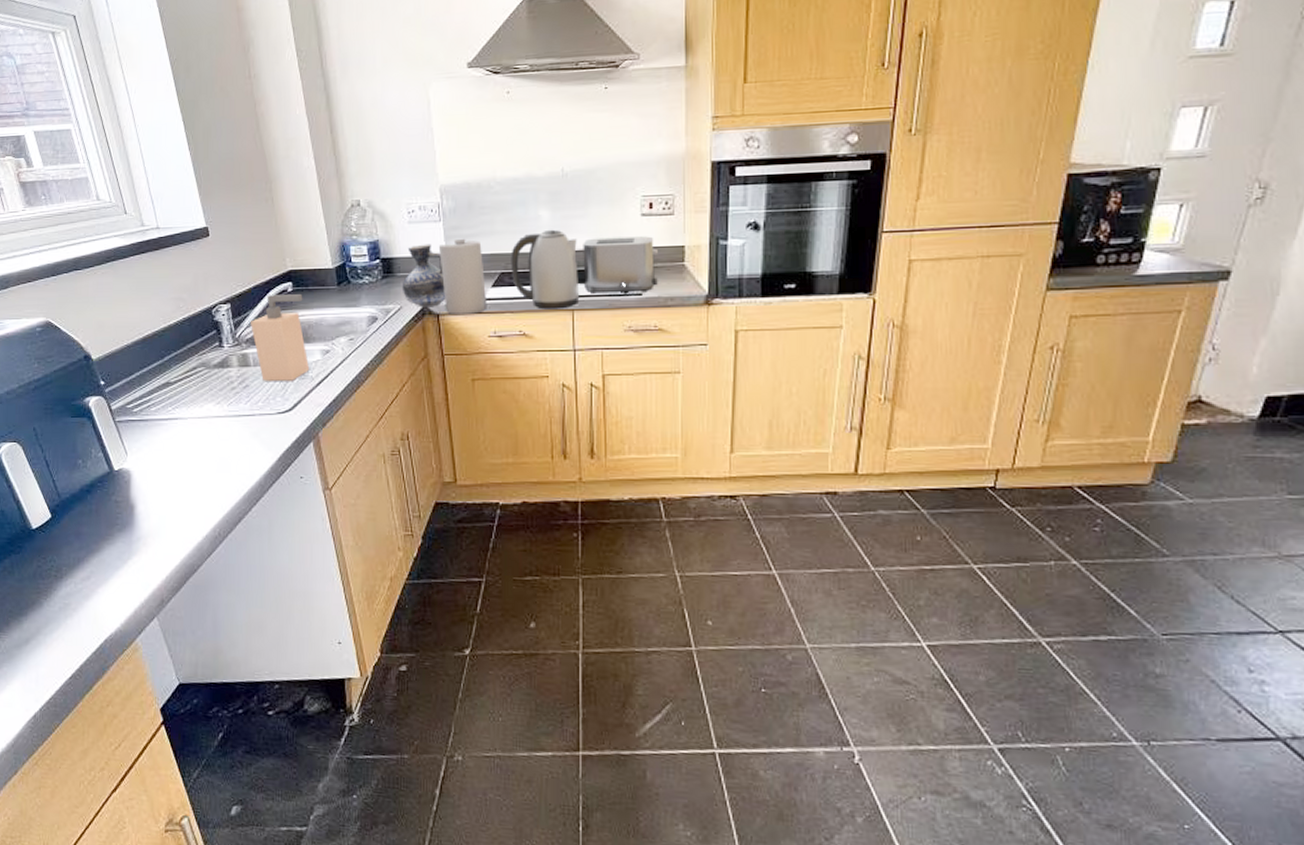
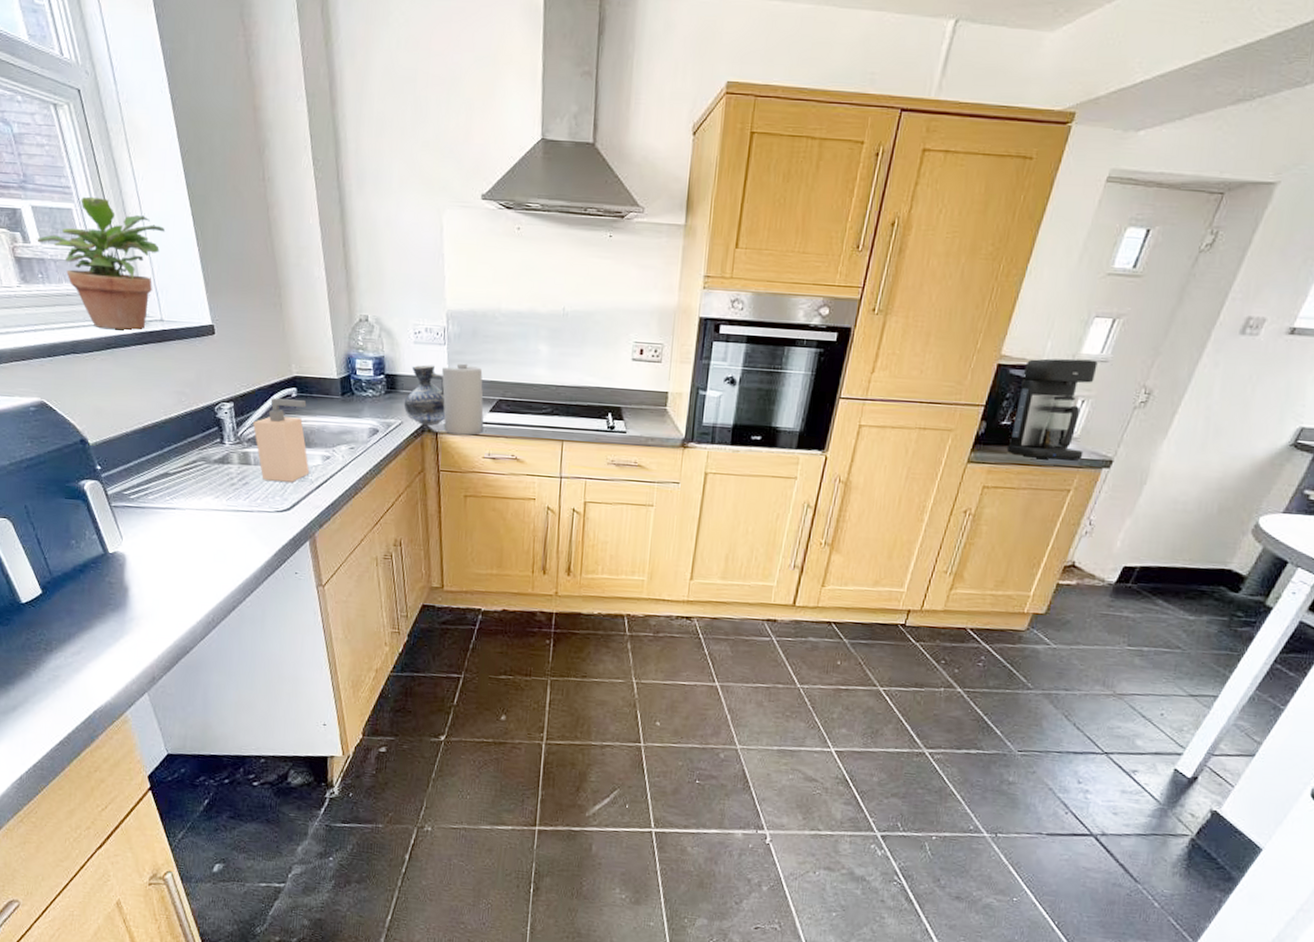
potted plant: none [38,115,157,243] -> present [35,196,165,331]
kettle: present [511,229,580,310] -> none [508,363,572,439]
toaster: present [583,236,658,295] -> none [575,376,644,431]
coffee maker: none [1094,156,1193,278] -> present [1007,358,1098,461]

